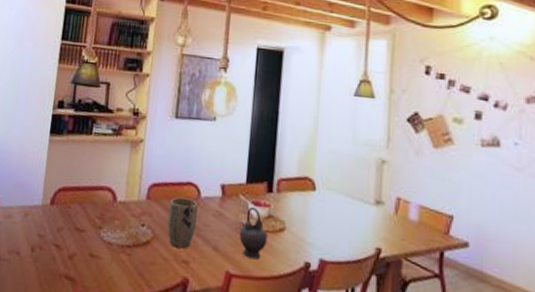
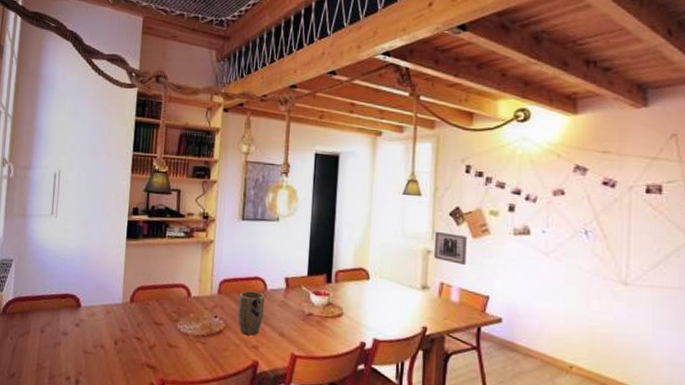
teapot: present [239,206,268,260] -> none [302,296,327,342]
wall art: none [388,138,427,178] -> present [433,231,467,265]

